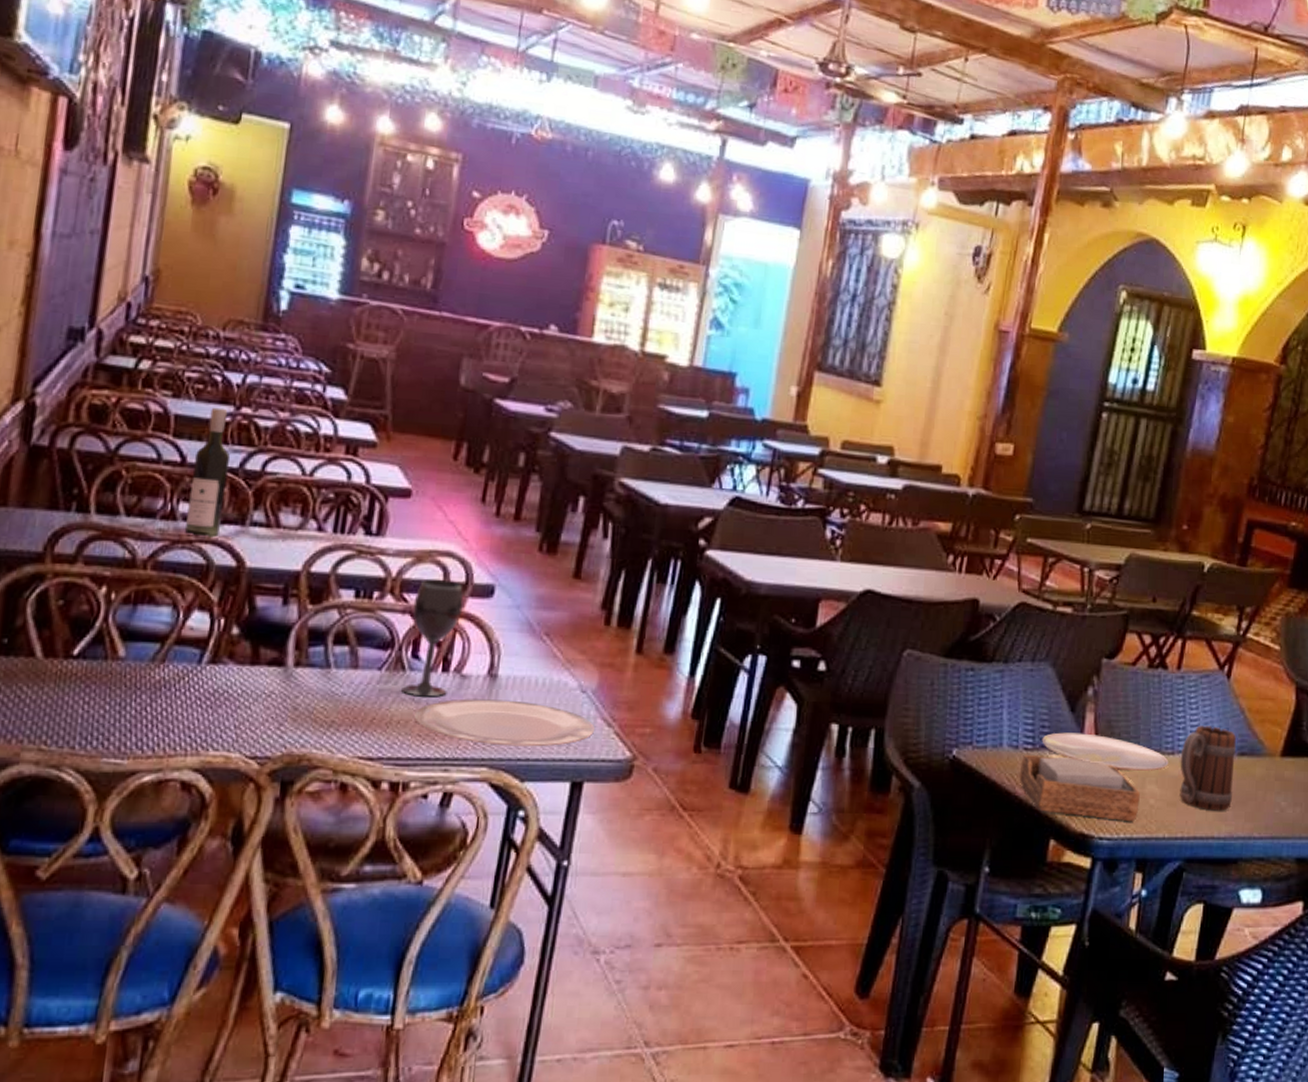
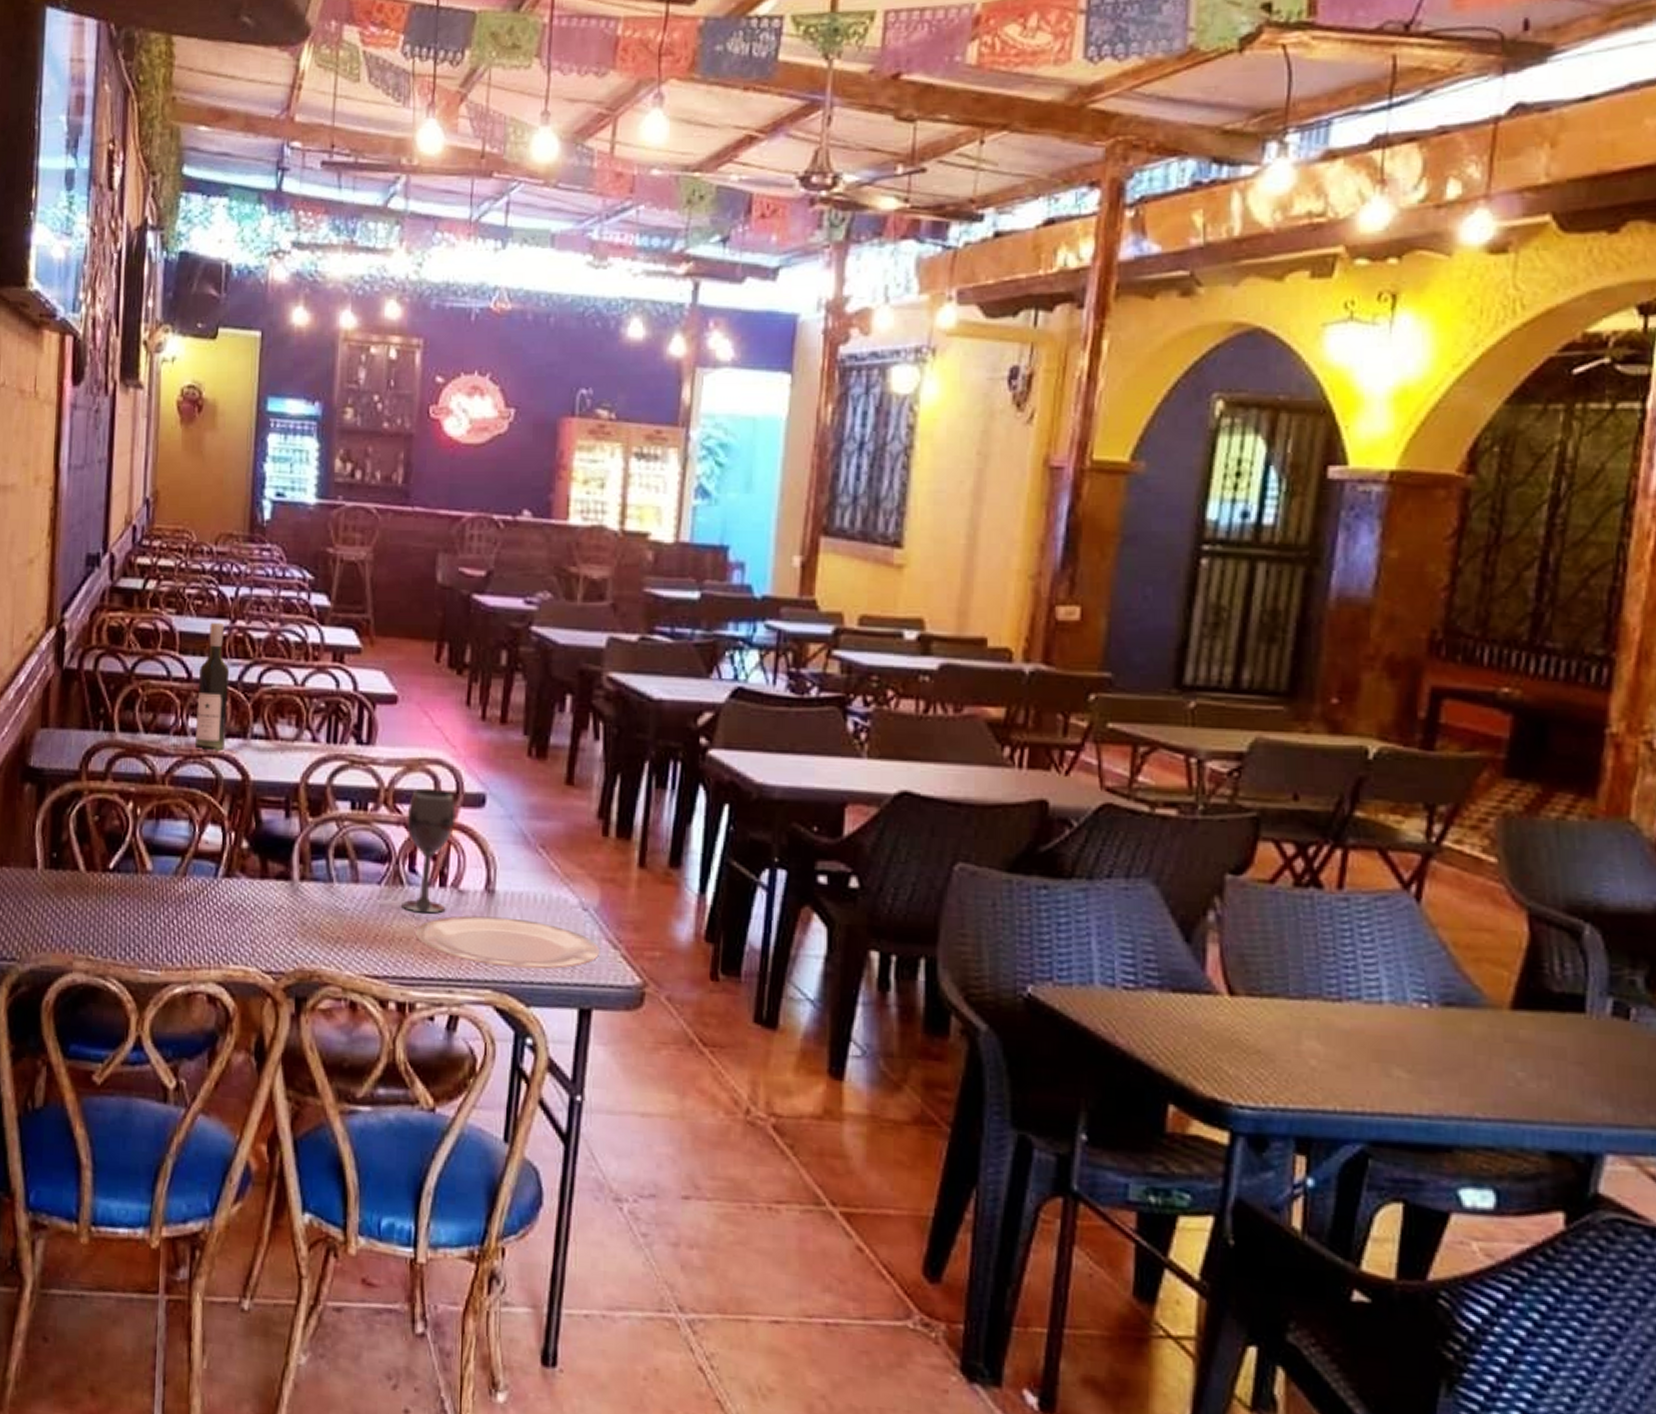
napkin holder: present [1019,754,1140,822] -> none [1119,994,1295,1088]
plate: present [1042,732,1169,772] -> none [1147,968,1335,1023]
beer mug: present [1179,725,1237,811] -> none [1351,964,1439,1080]

